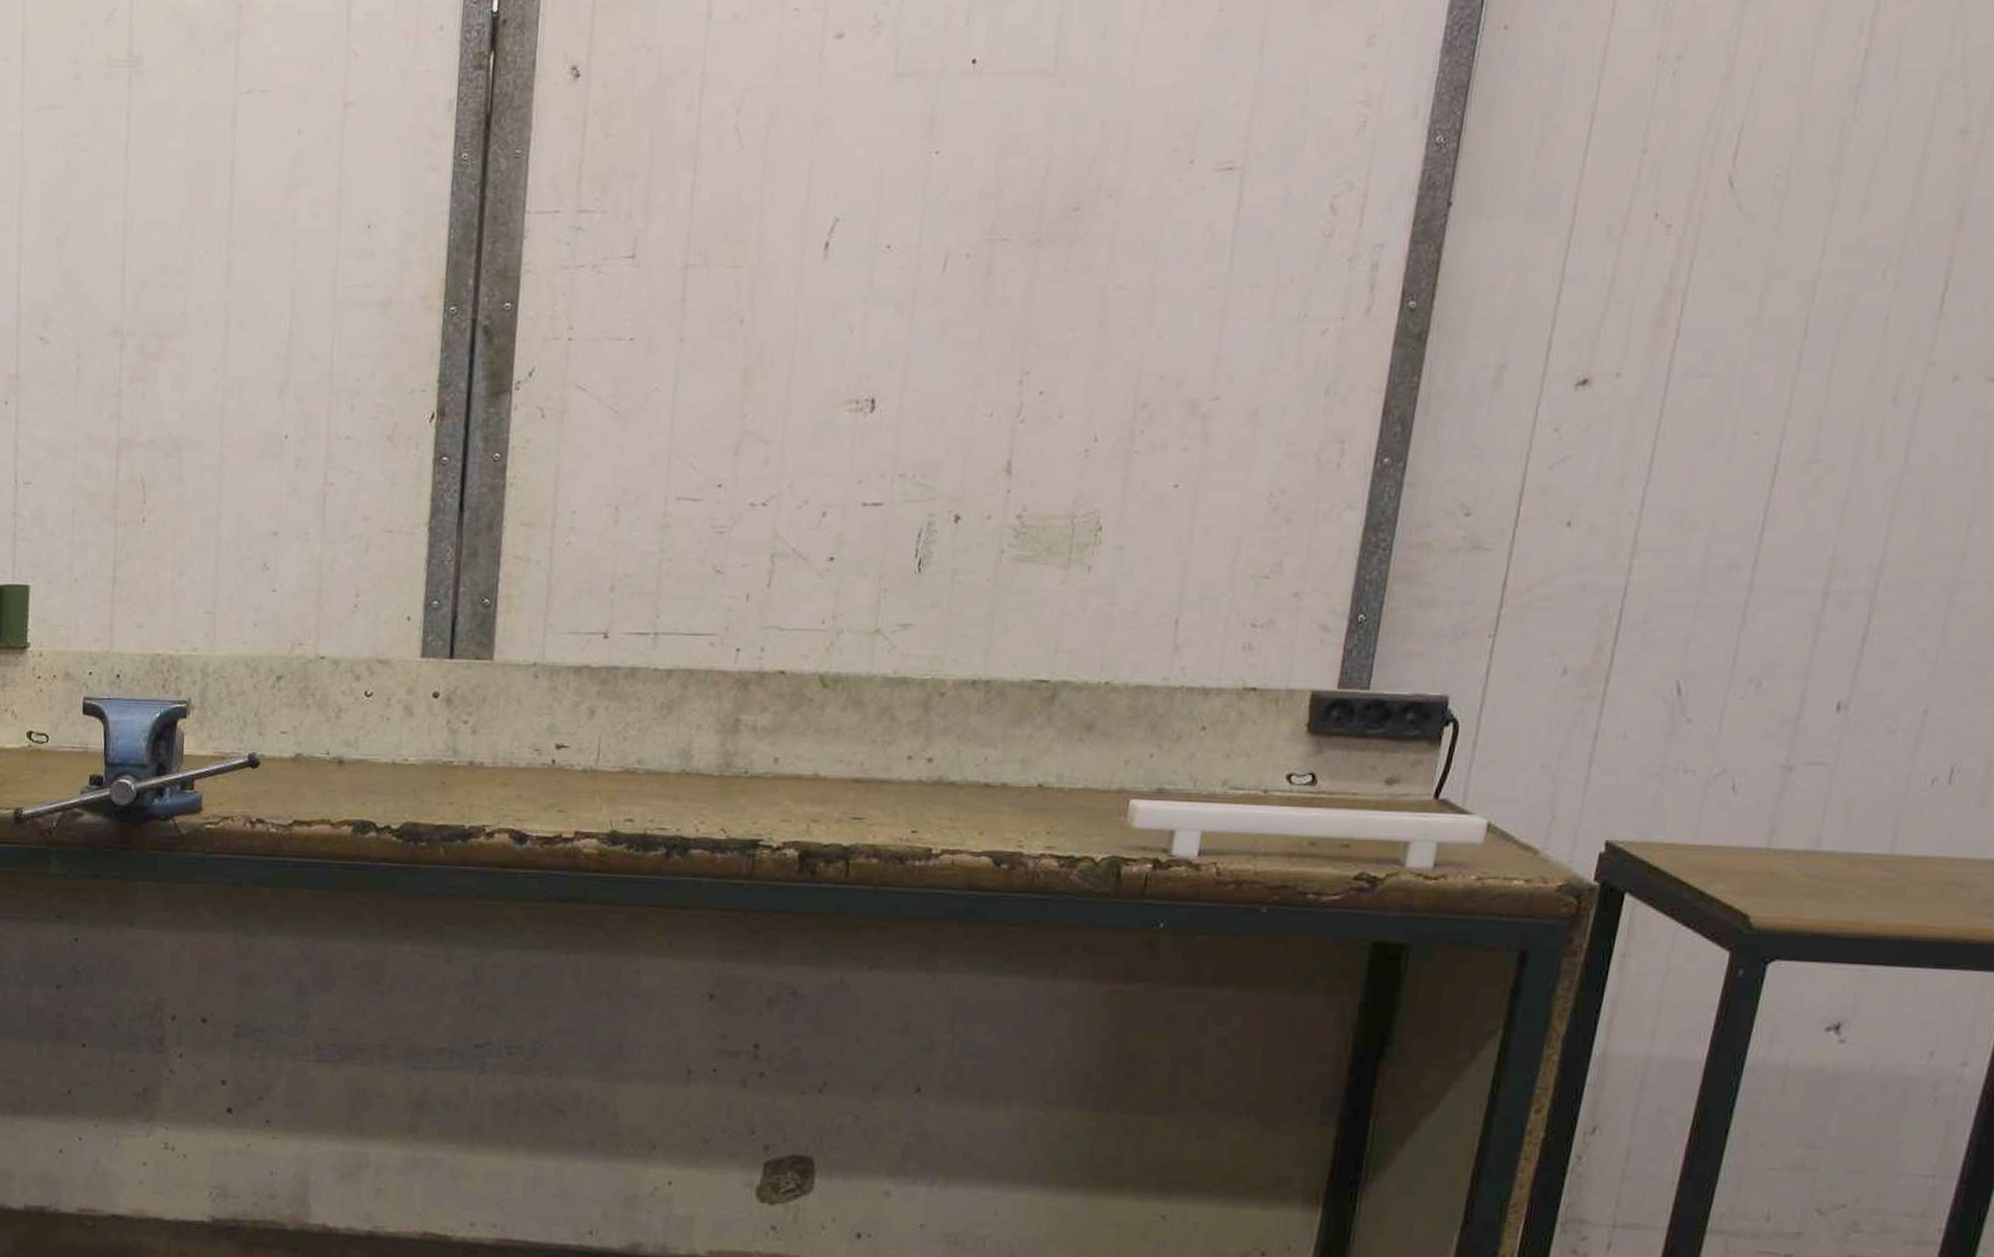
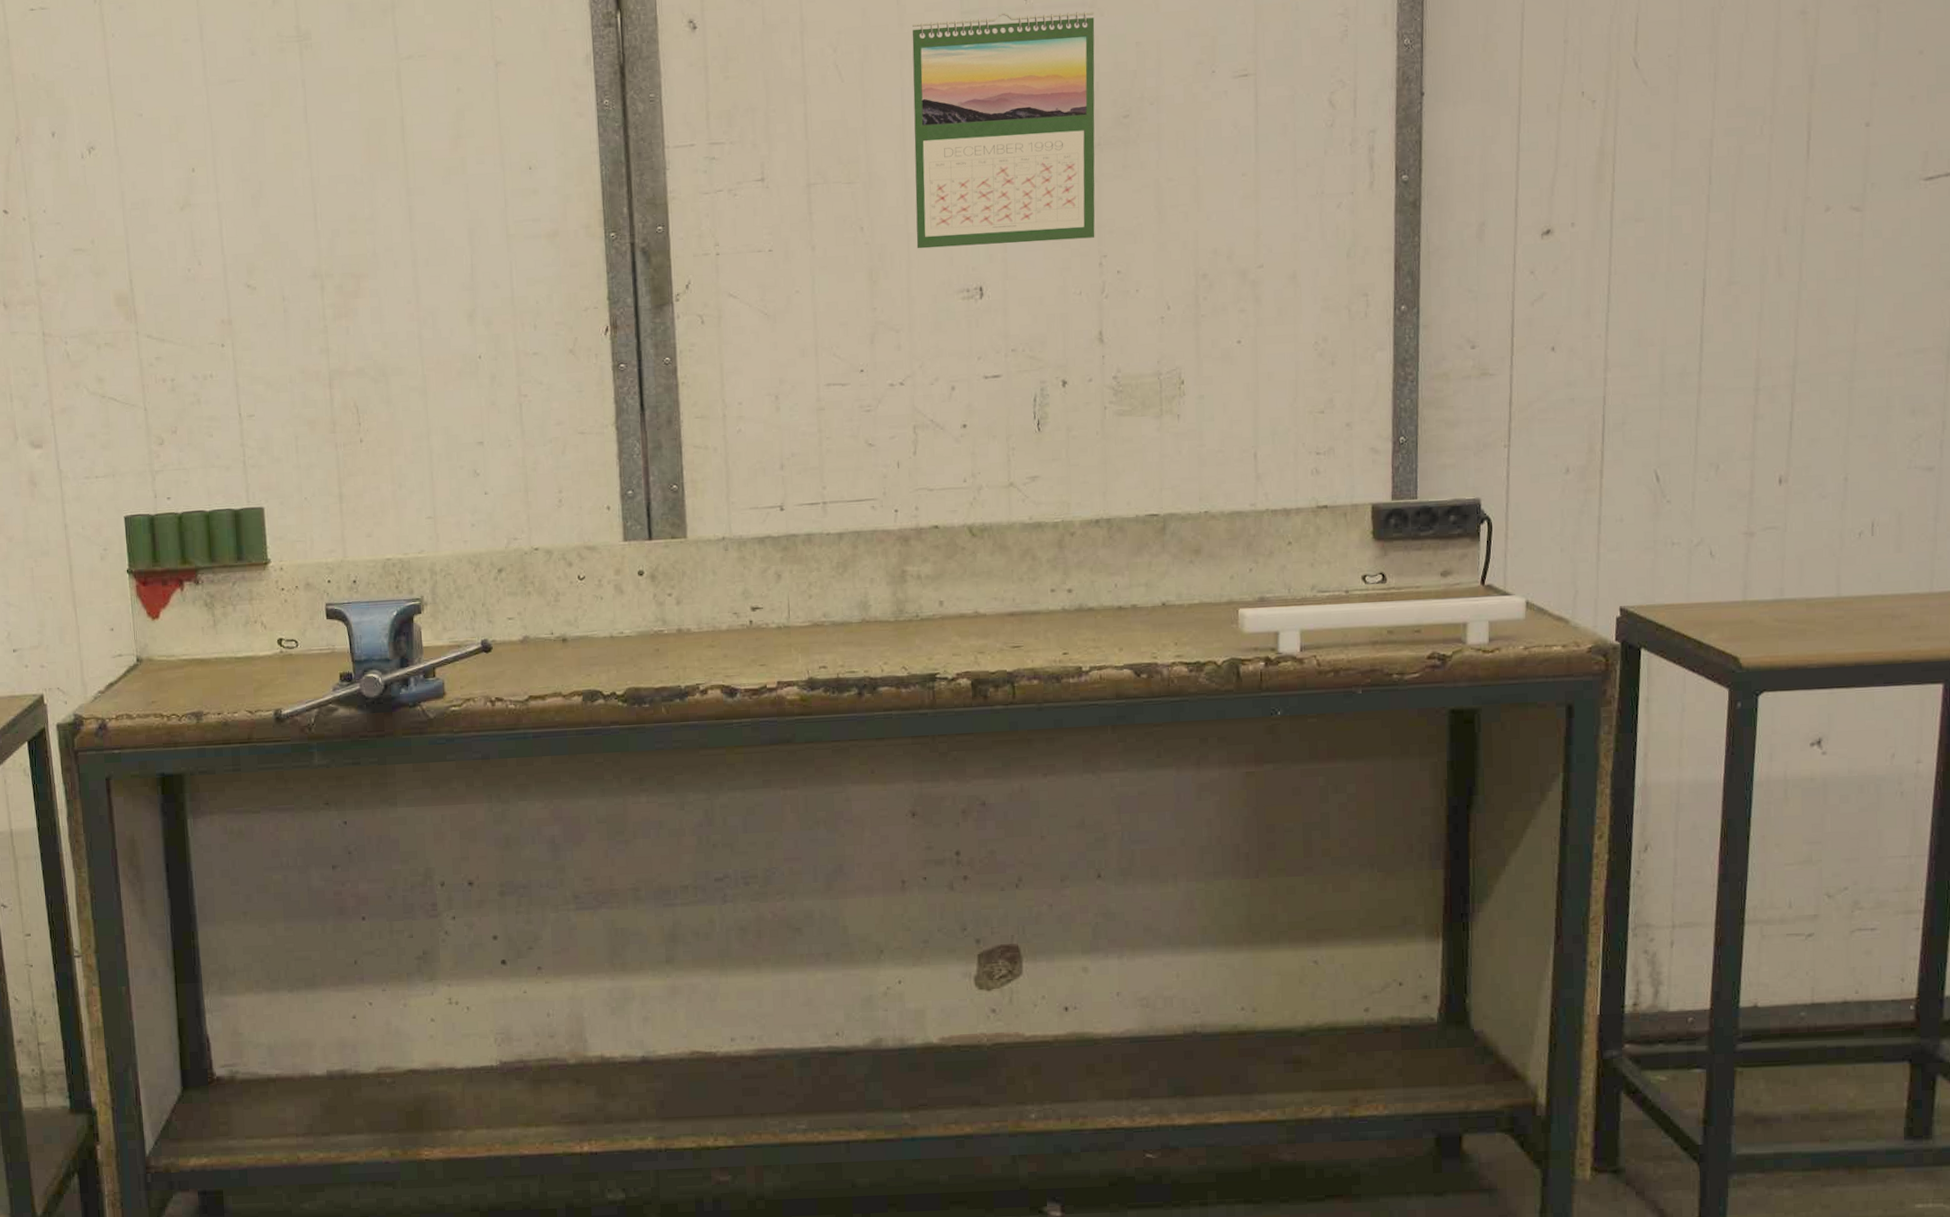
calendar: none [803,78,1055,351] -> present [912,11,1095,249]

